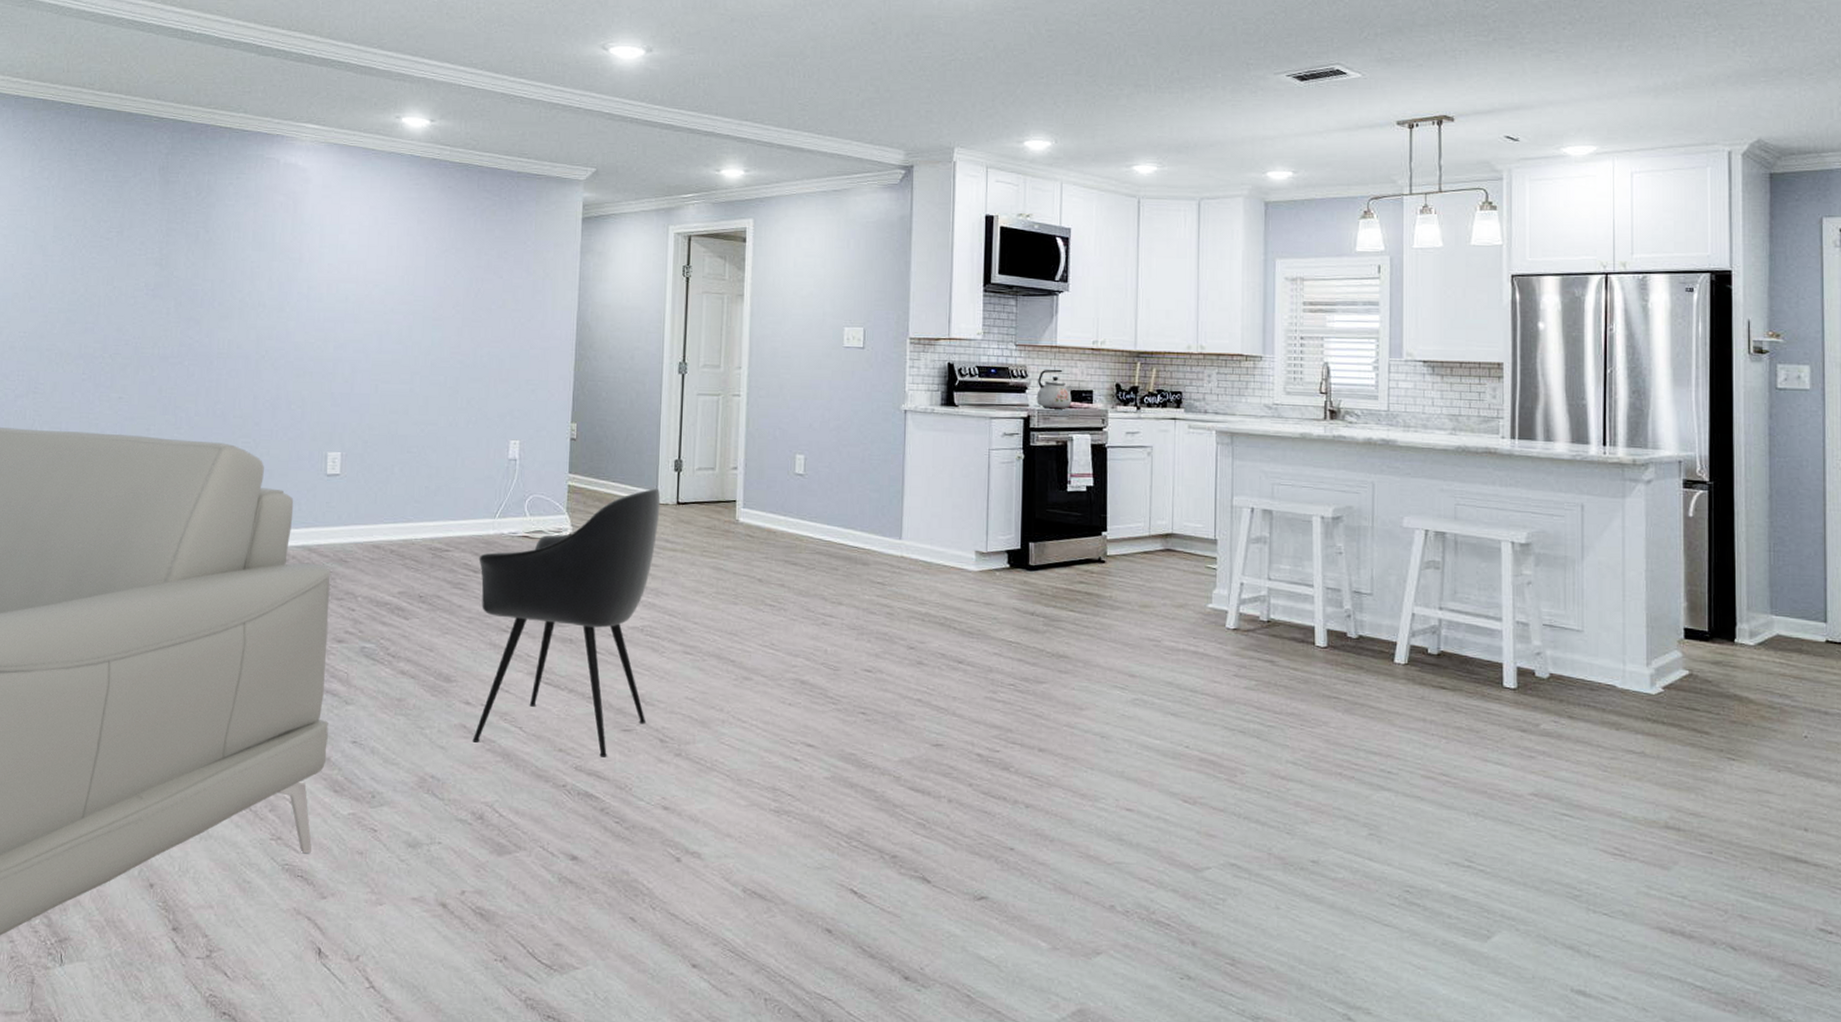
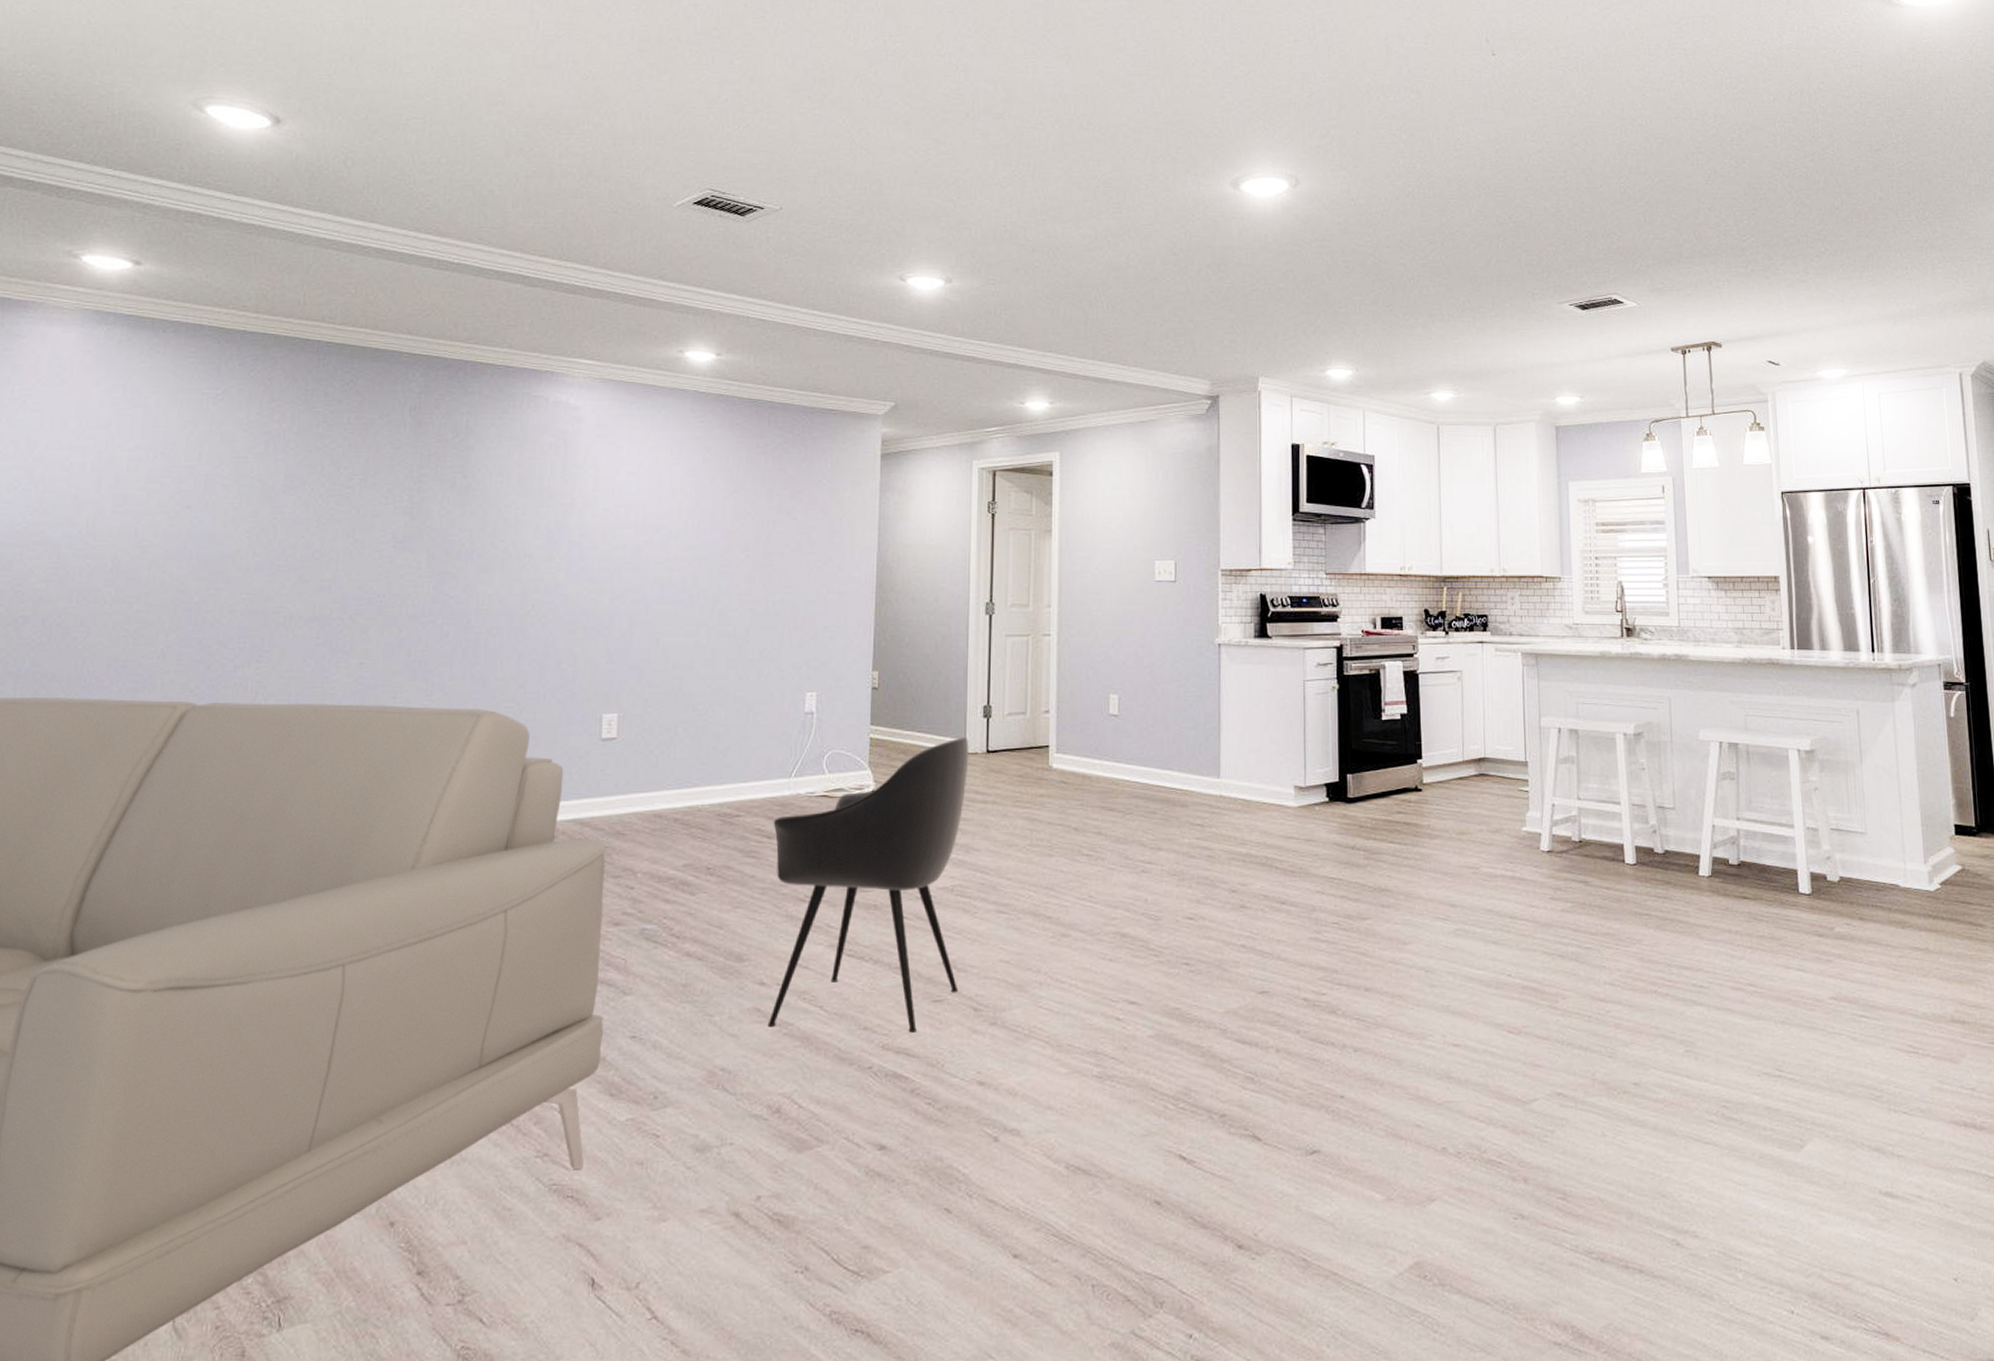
kettle: present [1036,369,1073,409] -> none [1348,596,1384,637]

